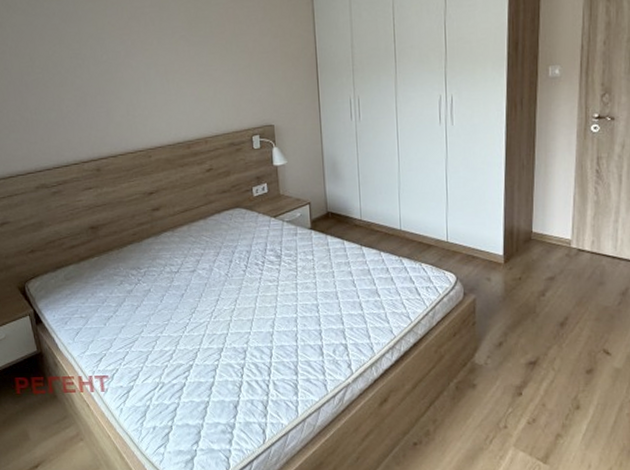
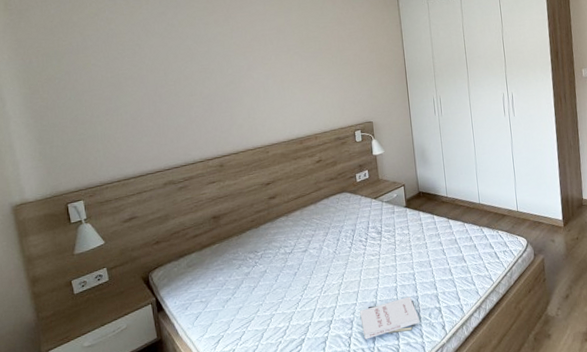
books: none [254,330,323,372] -> present [360,296,420,340]

